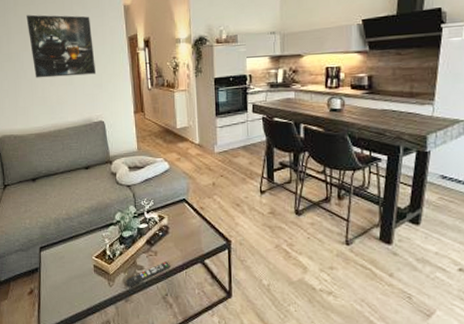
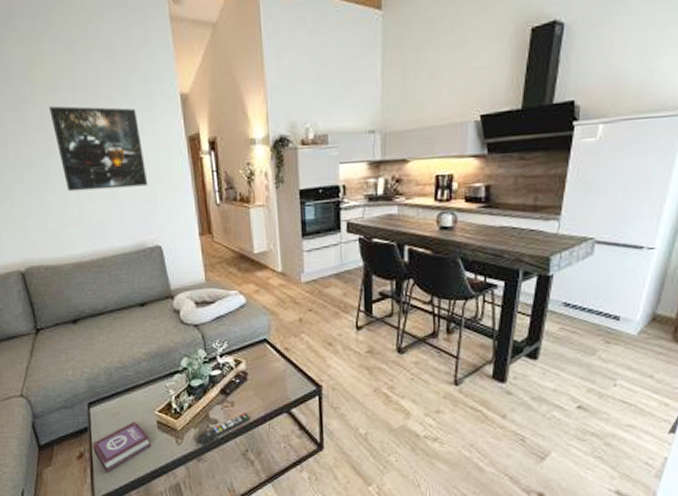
book: none [41,264,89,308] -> present [92,421,152,473]

